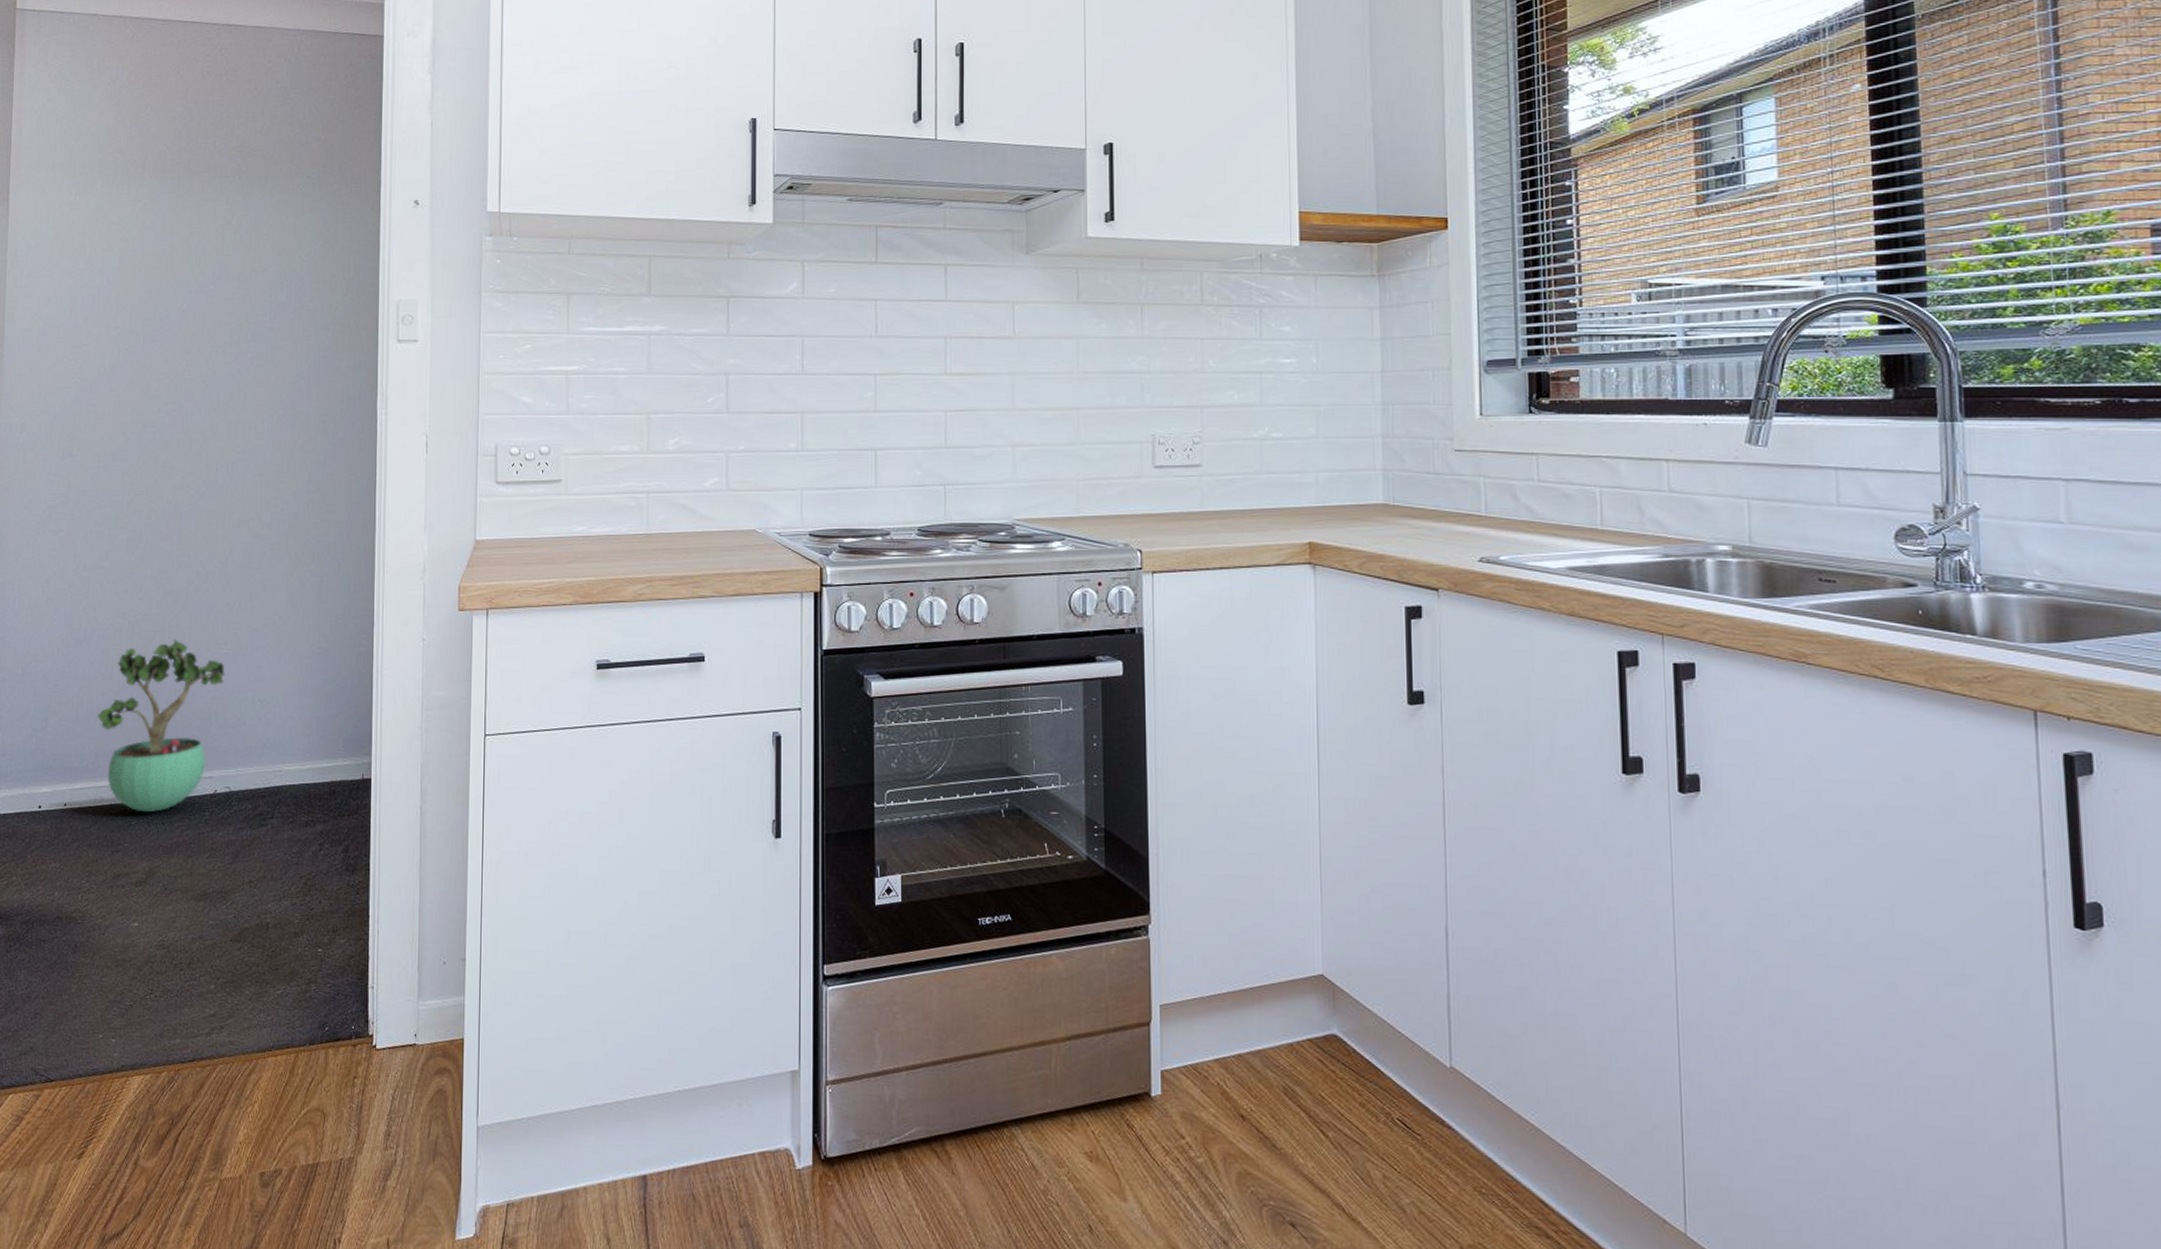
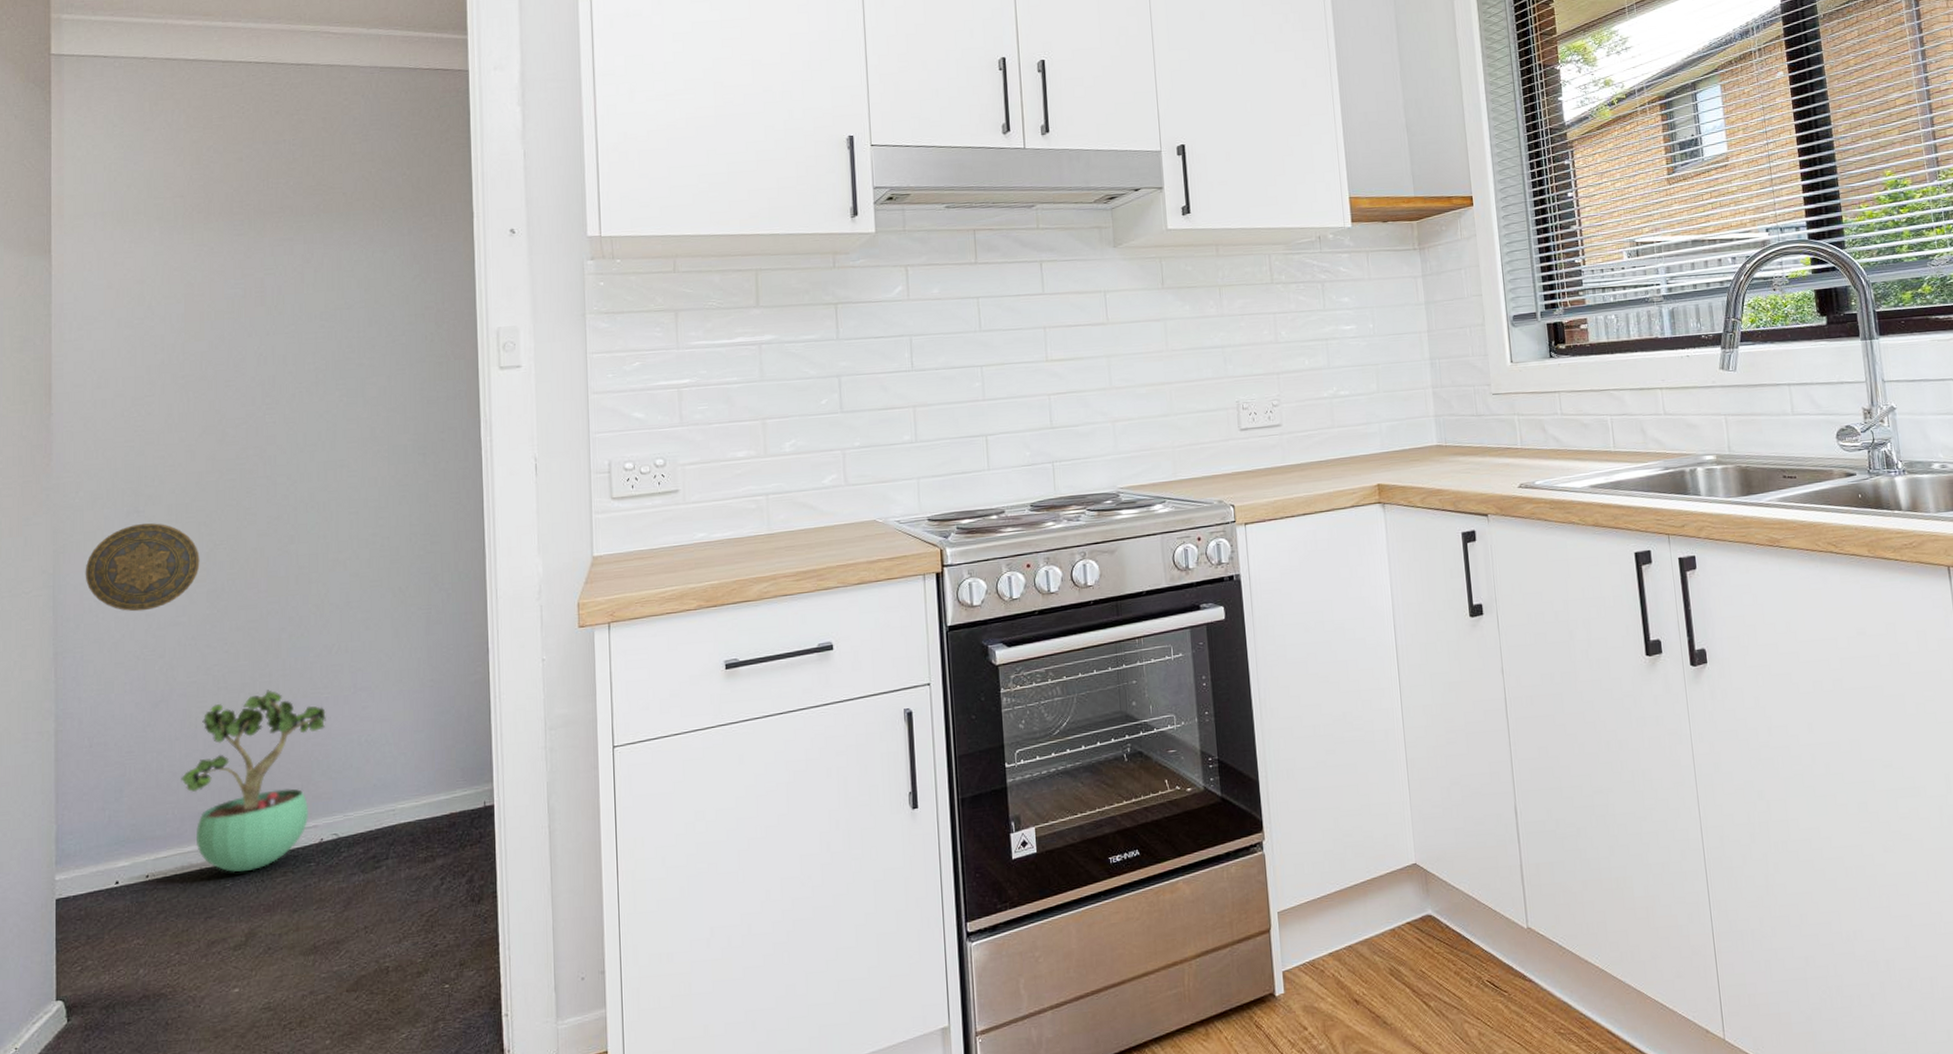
decorative plate: none [25,467,122,552] -> present [85,523,200,612]

